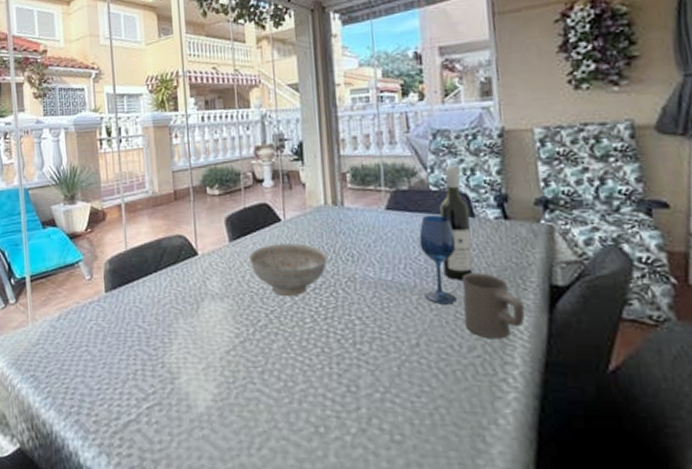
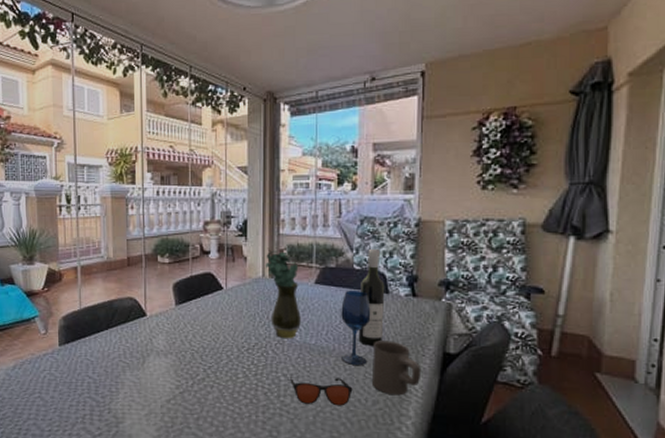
decorative bowl: present [248,243,329,297] -> none [192,309,262,356]
vase: none [326,171,374,276] -> present [266,247,301,339]
sunglasses: none [366,318,443,354] -> present [290,375,353,406]

